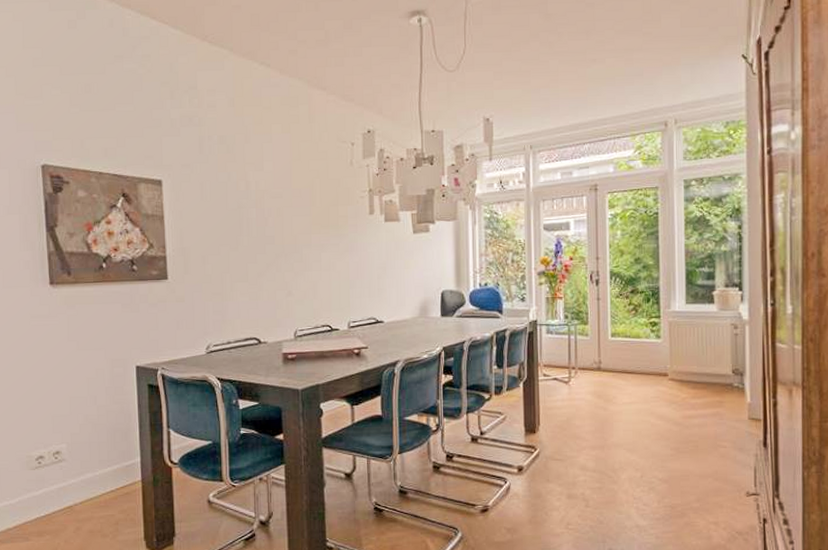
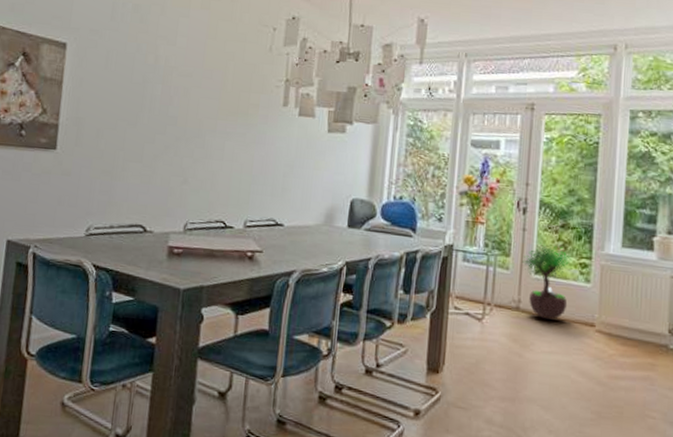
potted tree: none [598,306,643,375] -> present [521,240,572,320]

